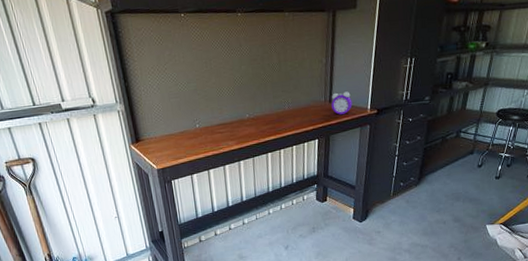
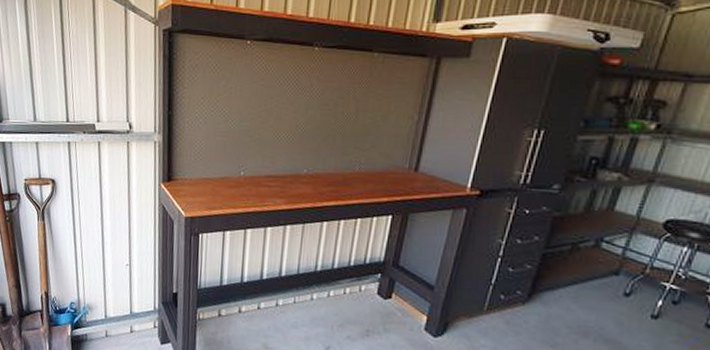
alarm clock: present [331,91,353,115] -> none [417,159,447,189]

